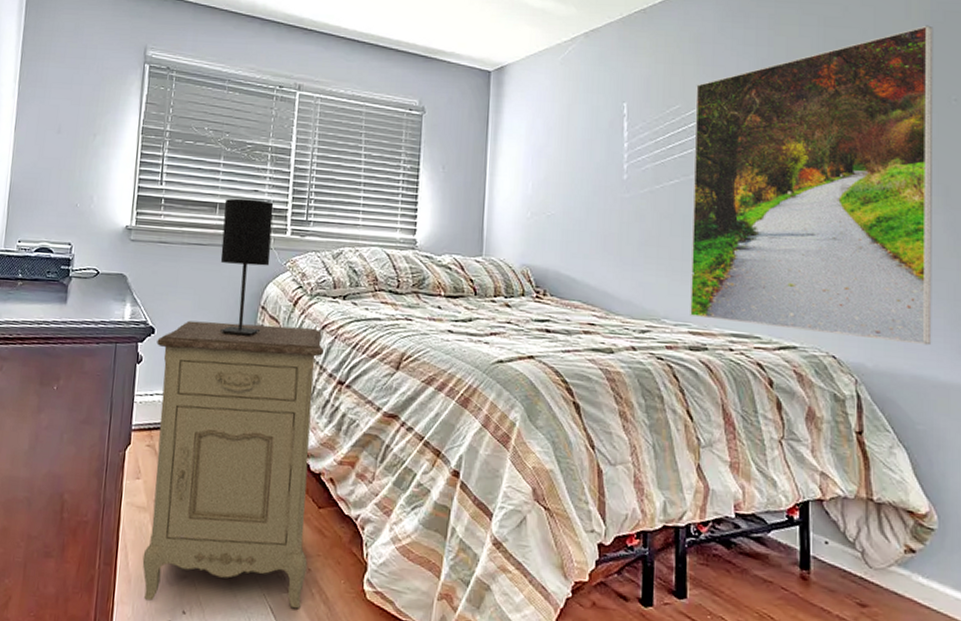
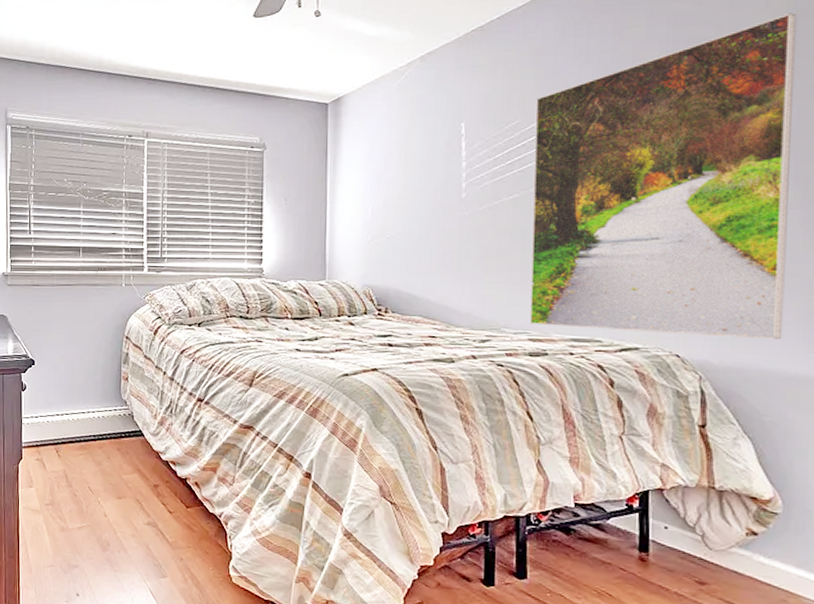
nightstand: present [142,320,325,609] -> none [37,352,184,591]
table lamp: present [219,198,274,336] -> none [86,241,131,363]

